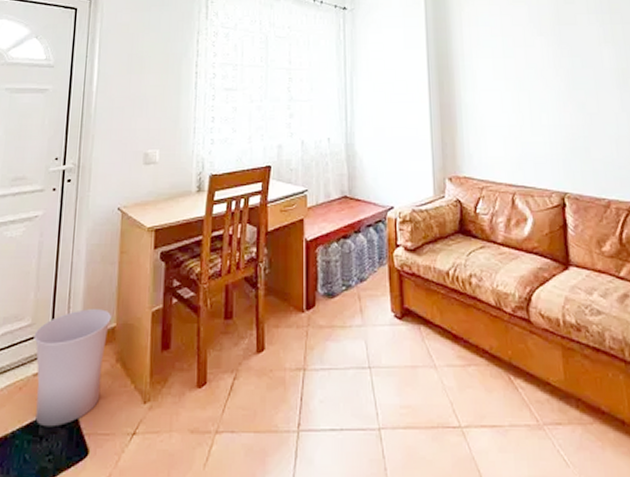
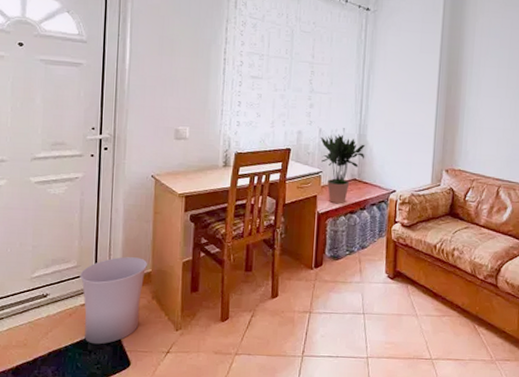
potted plant: none [303,145,355,228] -> present [320,134,365,204]

